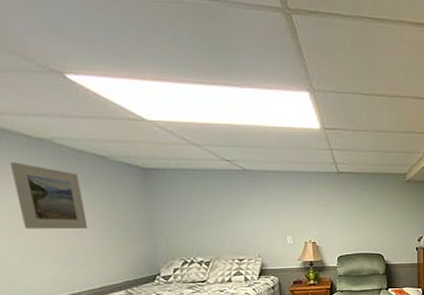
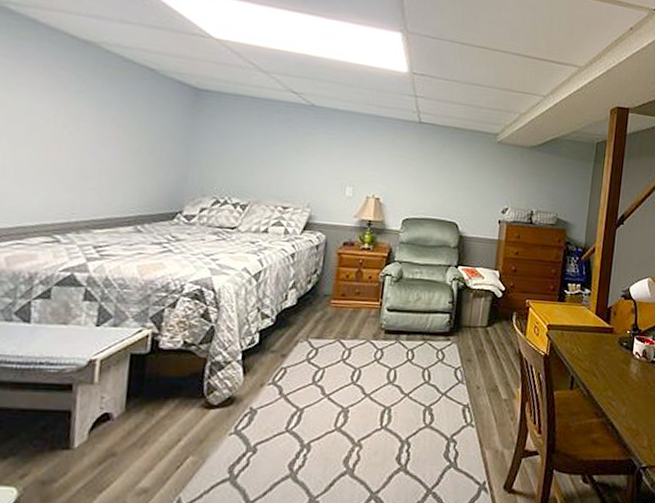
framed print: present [10,162,88,230] -> none [35,61,118,148]

